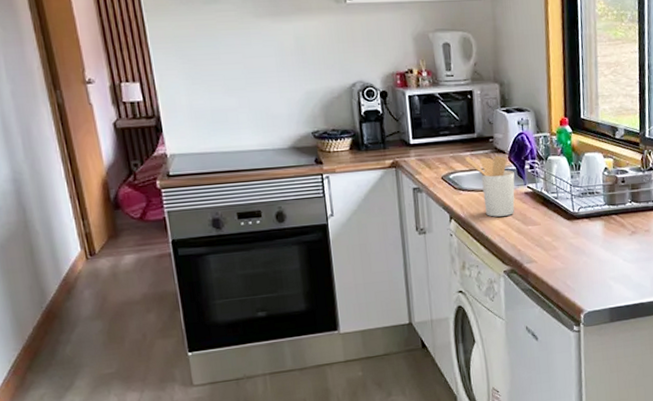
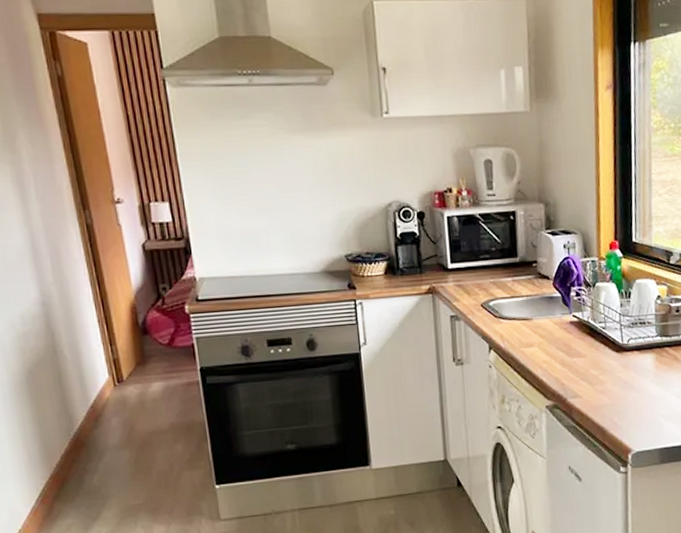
utensil holder: present [465,155,515,217] -> none [507,281,560,348]

